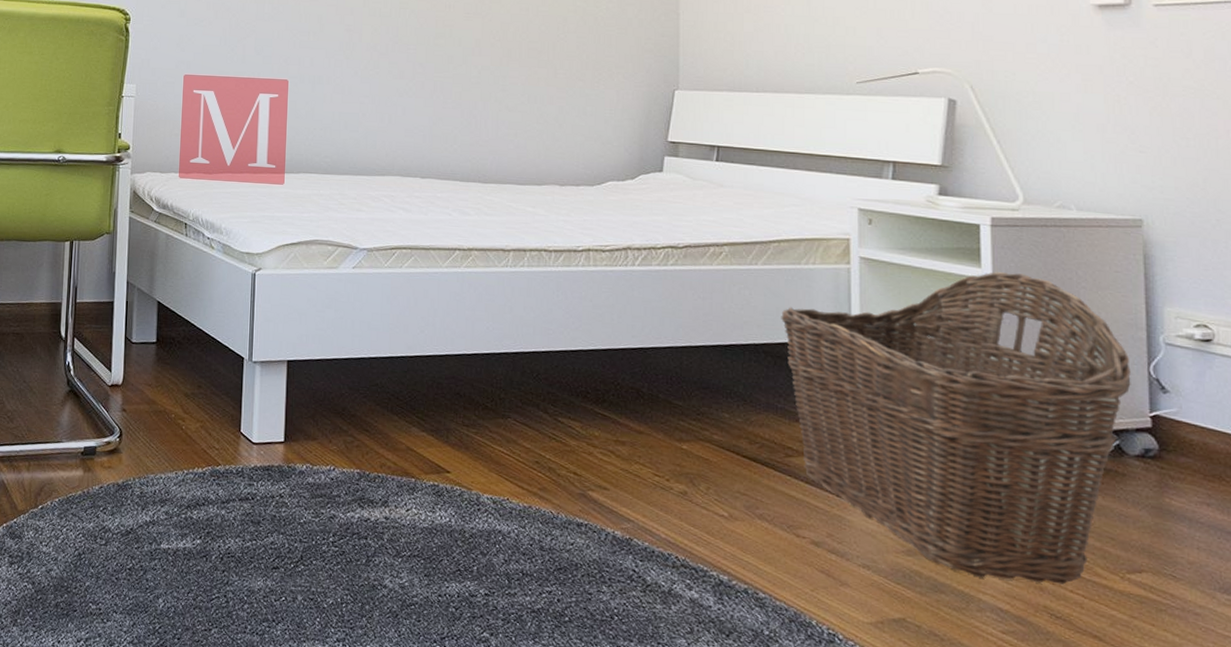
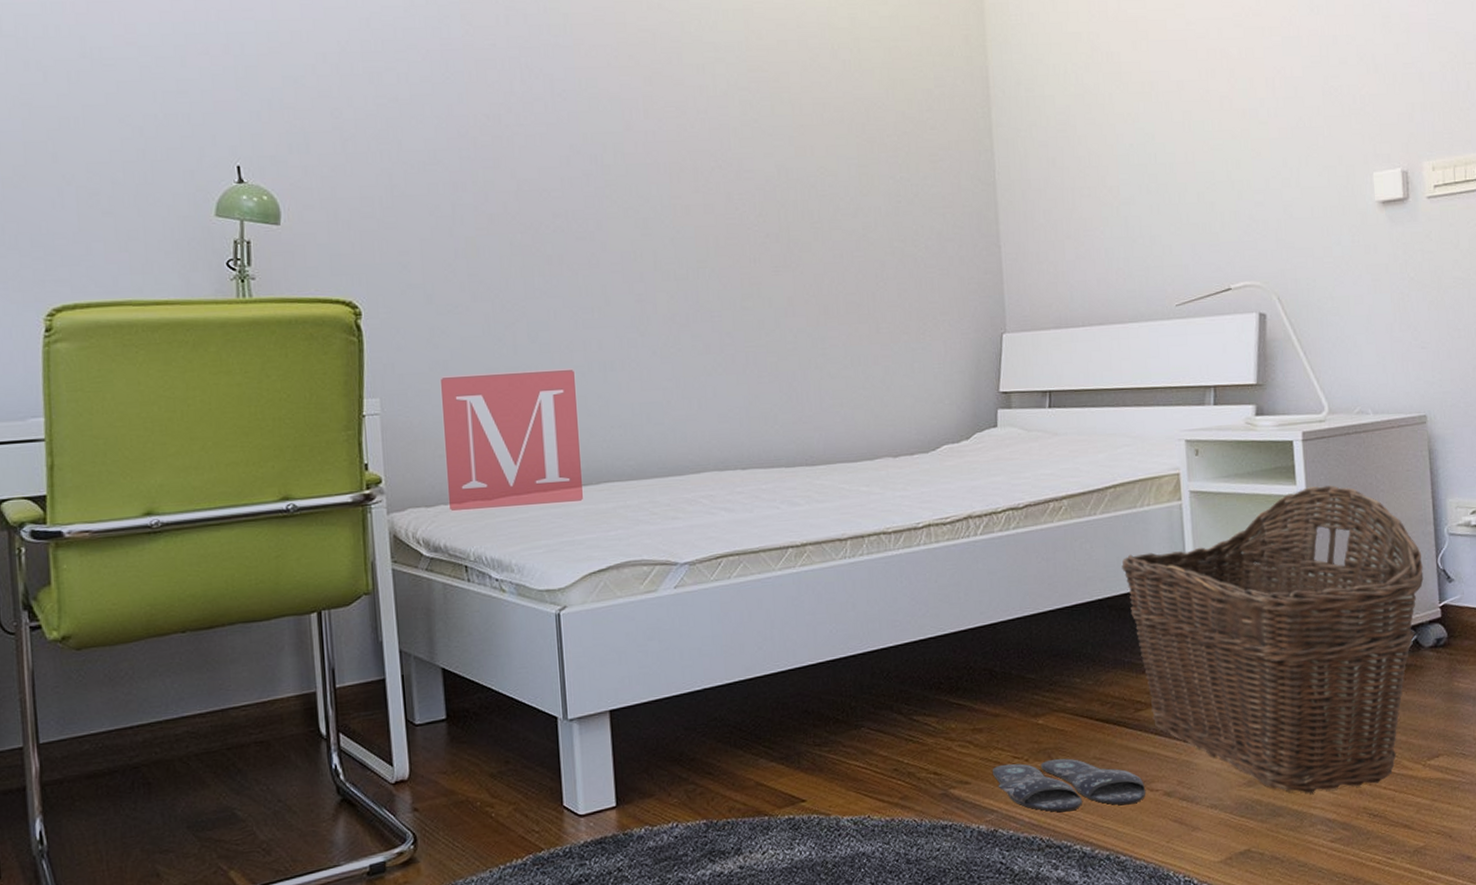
slippers: none [631,479,792,545] -> present [992,758,1146,812]

